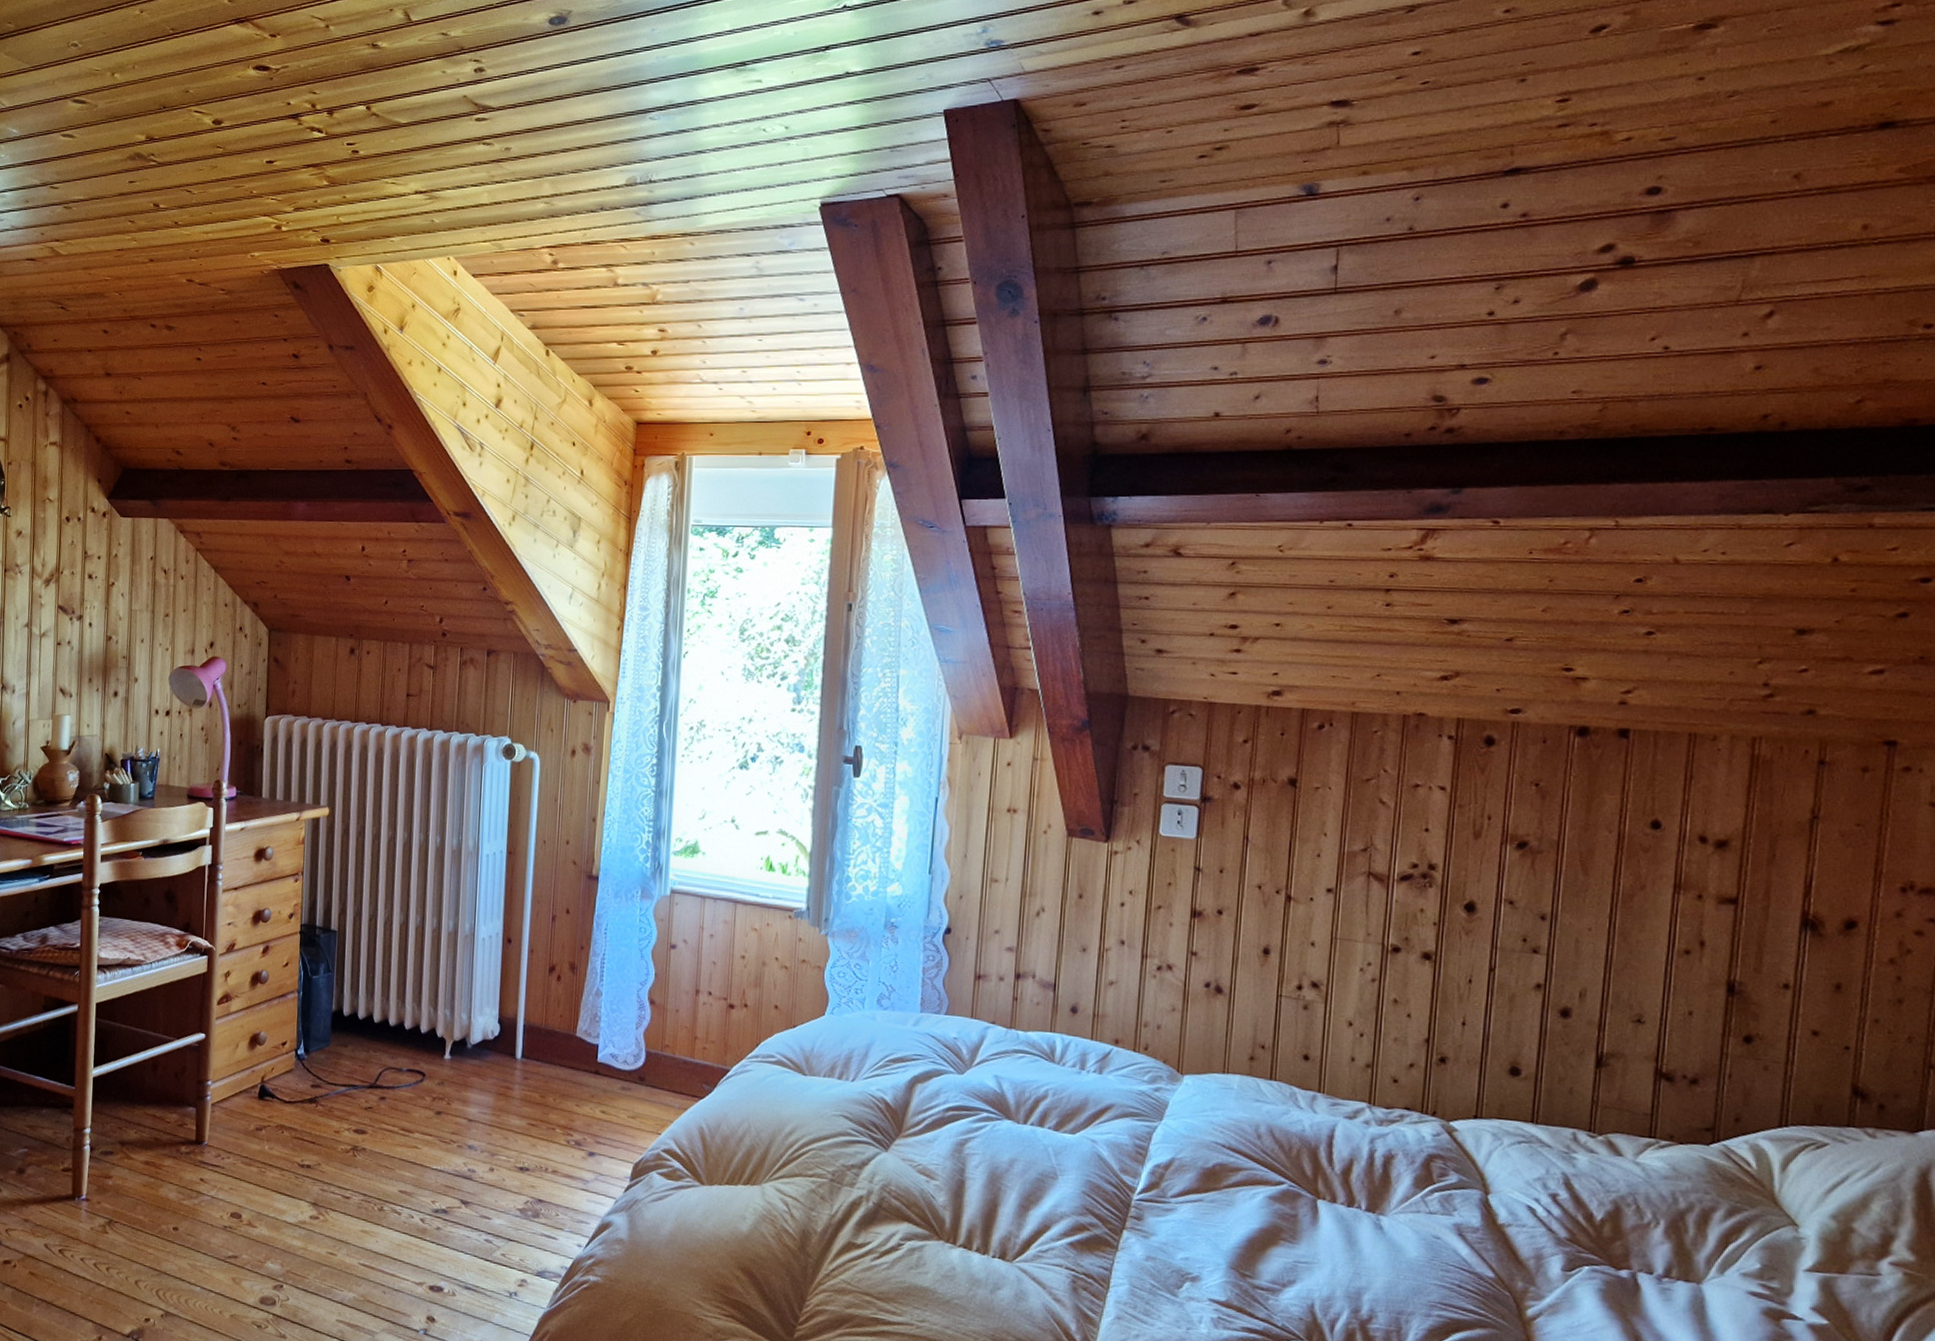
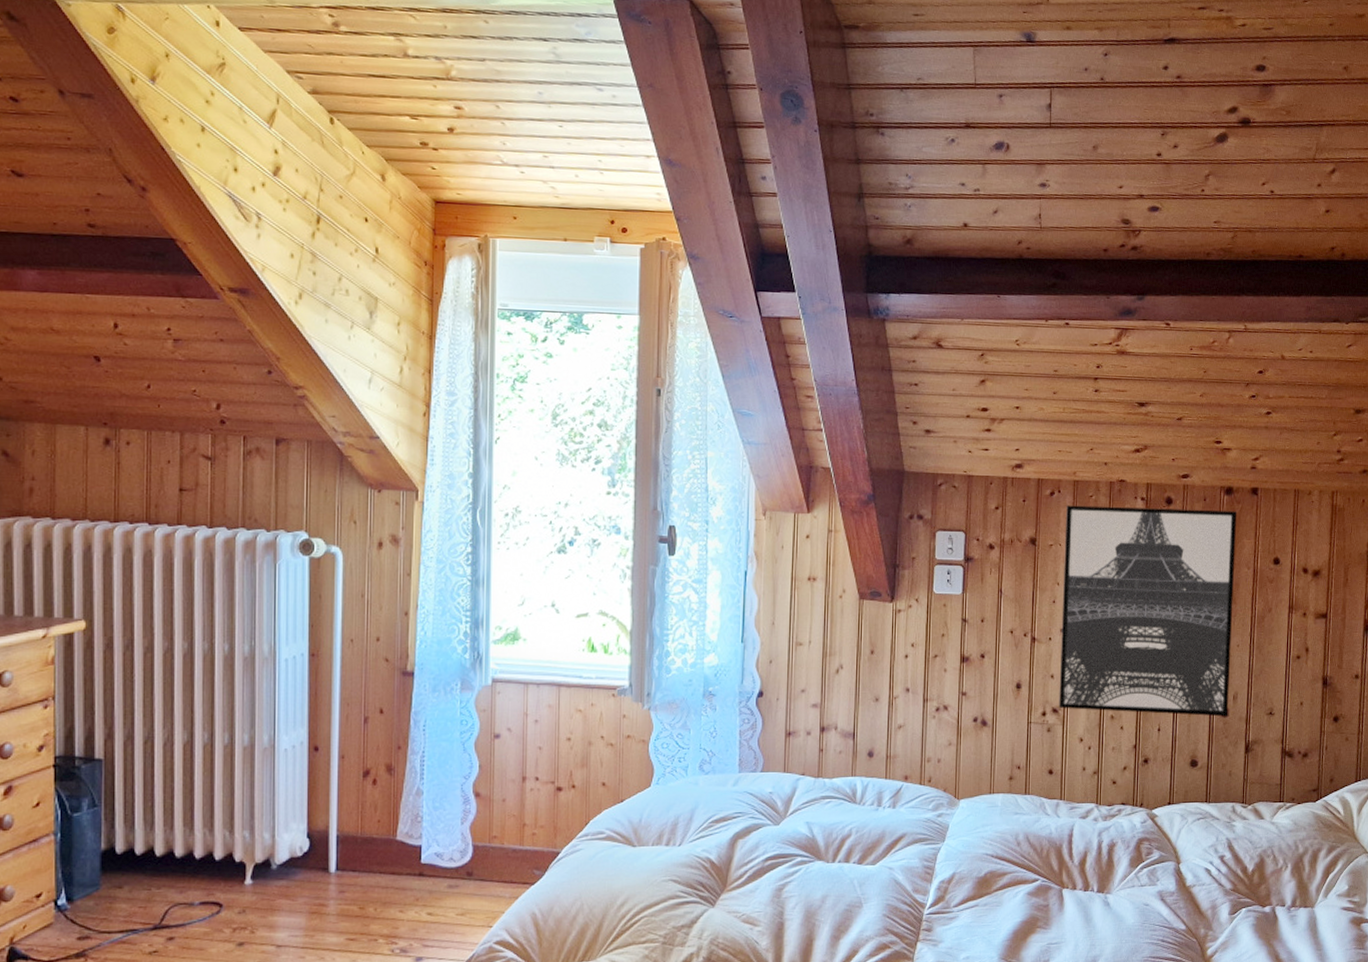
wall art: none [1320,741,1595,1018] -> present [1059,505,1237,717]

